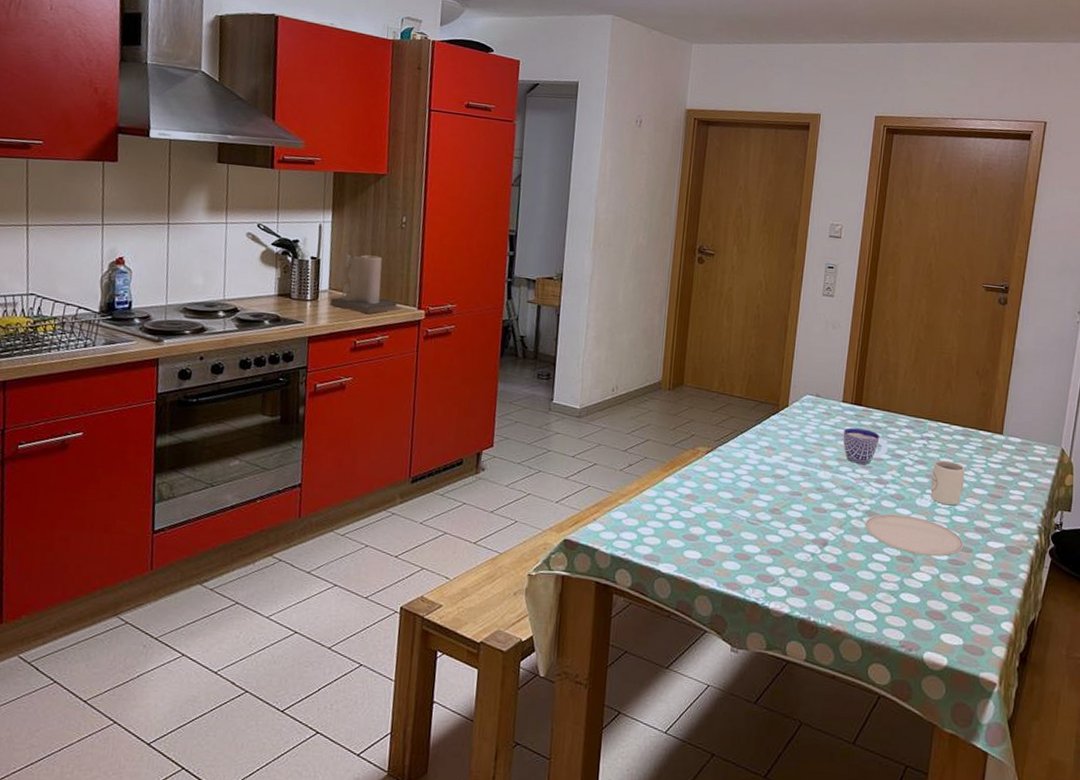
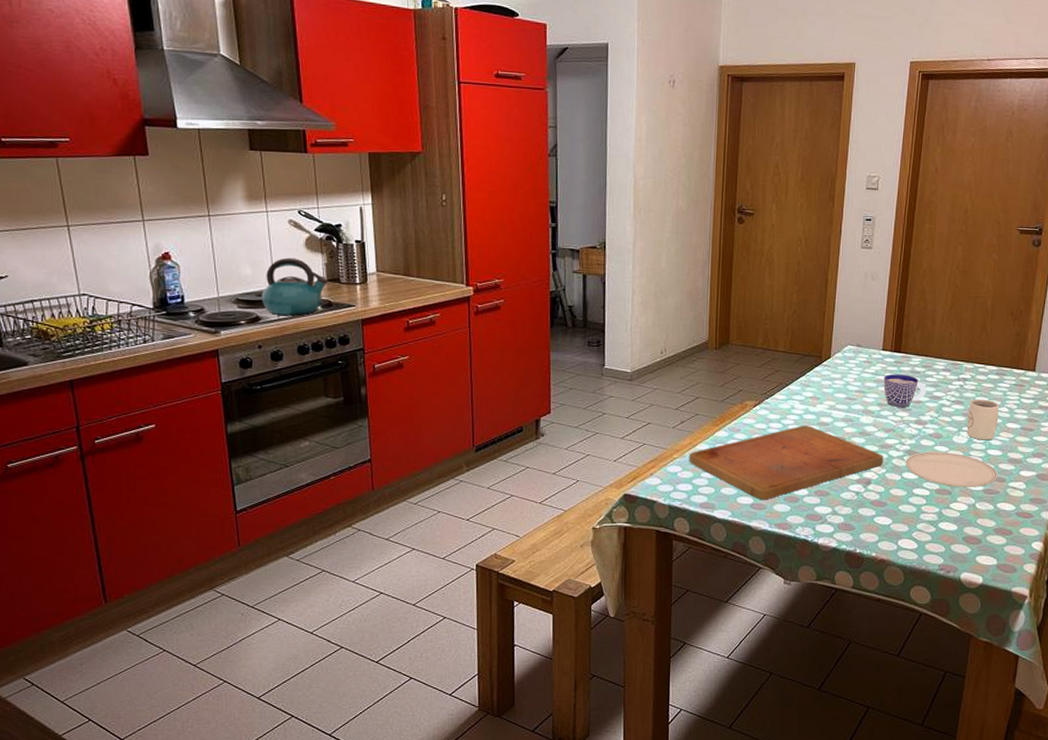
kettle: none [209,269,279,329] -> present [261,257,328,316]
paper towel roll: present [329,254,401,314] -> none [379,235,449,294]
cutting board: none [635,476,842,555] -> present [689,425,884,499]

